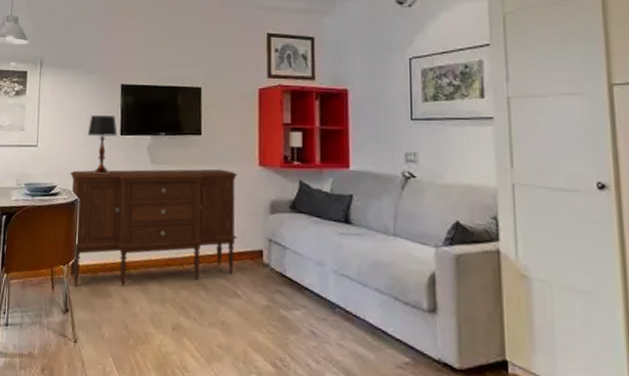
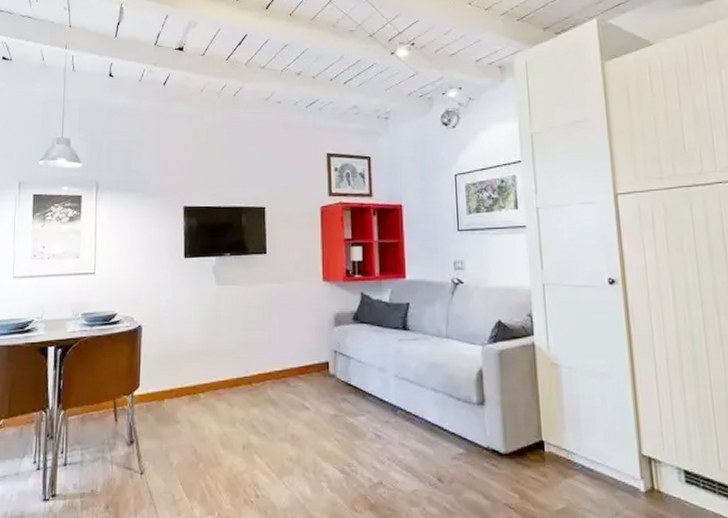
sideboard: present [69,169,238,287] -> none [131,286,304,417]
table lamp: present [87,115,117,175] -> none [149,238,181,300]

